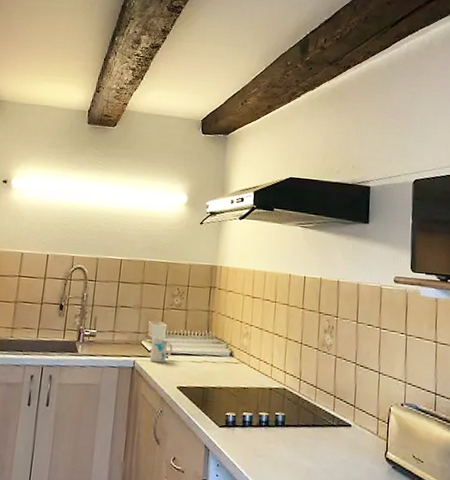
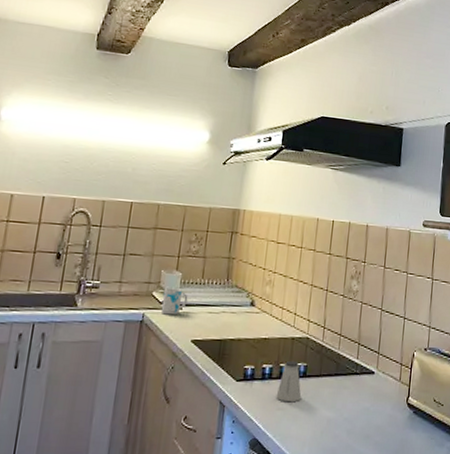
saltshaker: none [256,409,281,450] -> present [276,360,302,403]

